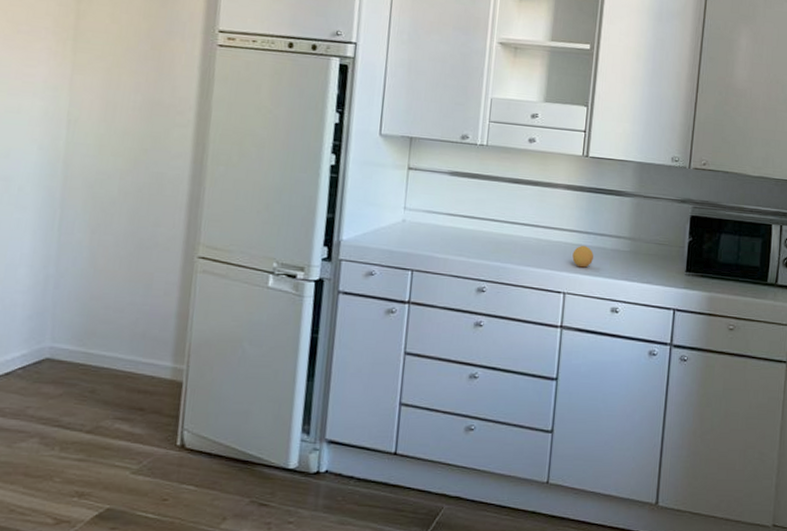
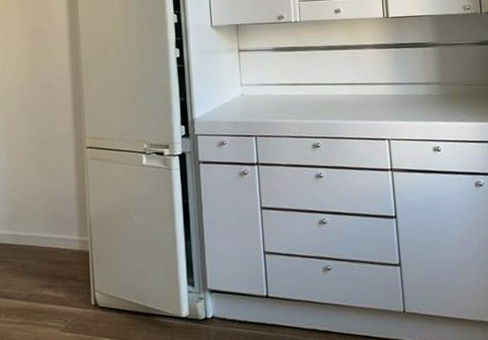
fruit: present [572,245,594,268] -> none [390,95,410,115]

